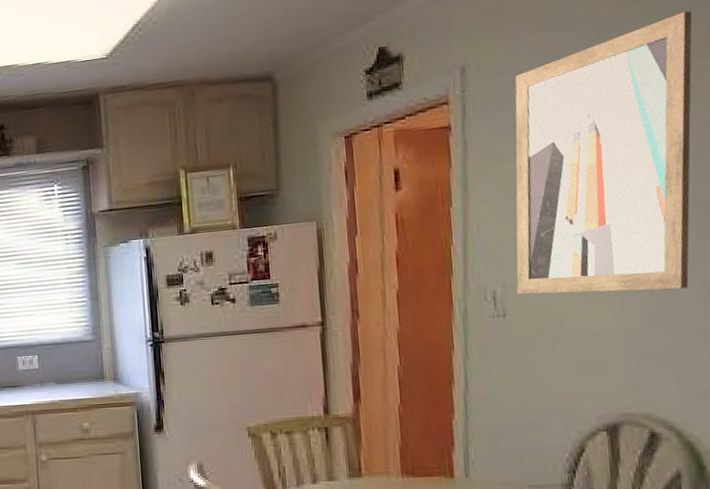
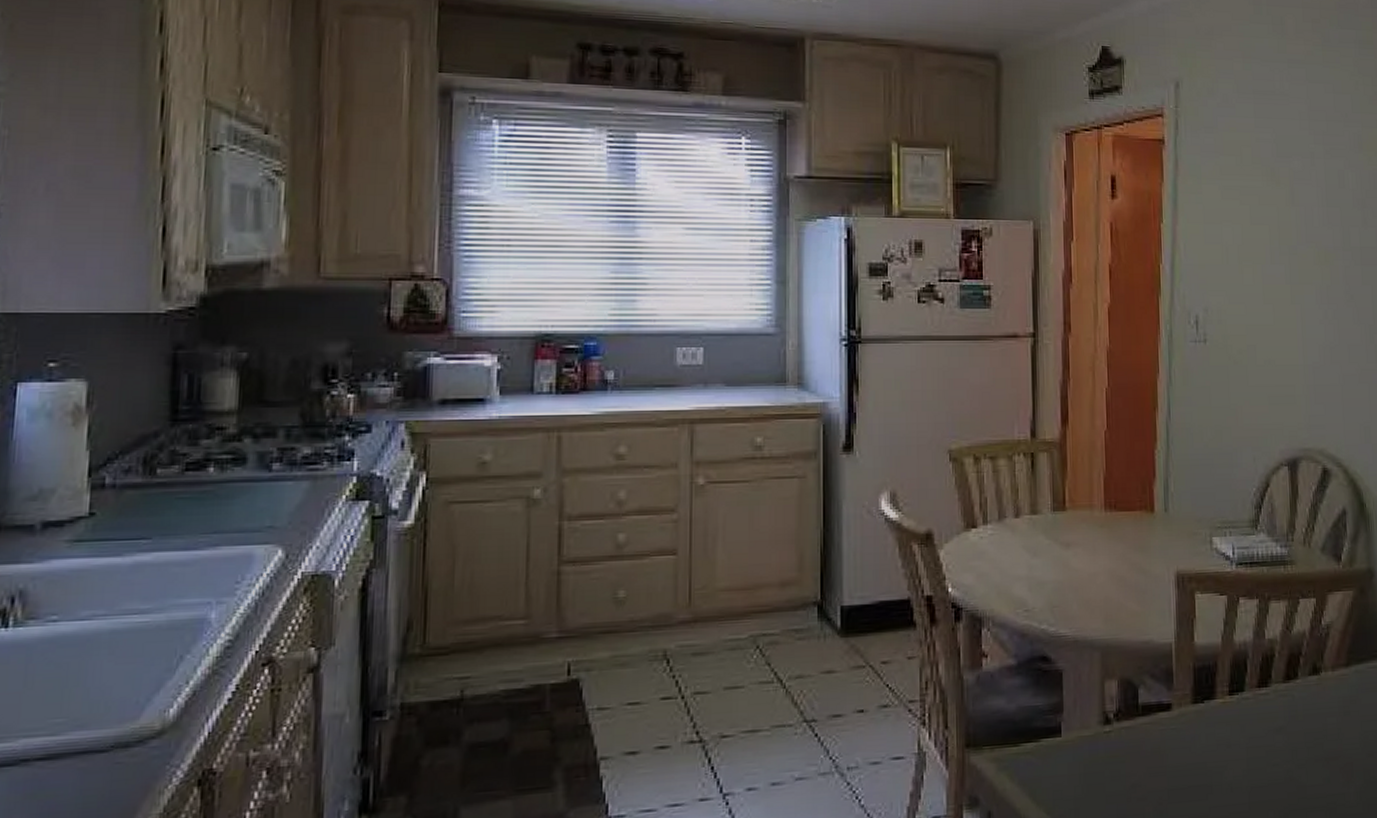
wall art: present [515,11,692,295] -> none [1216,67,1362,328]

